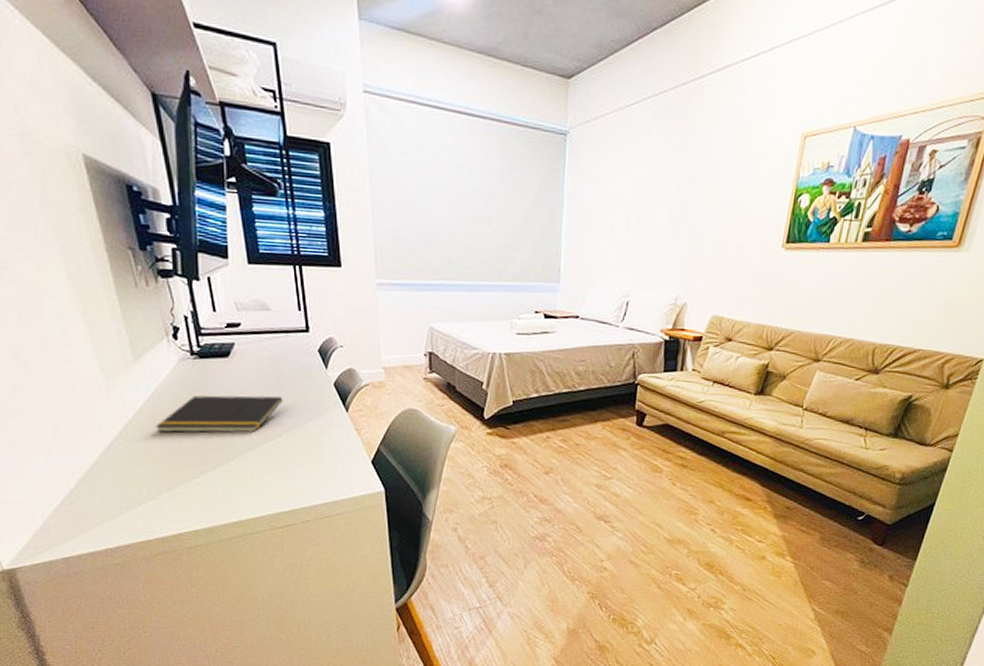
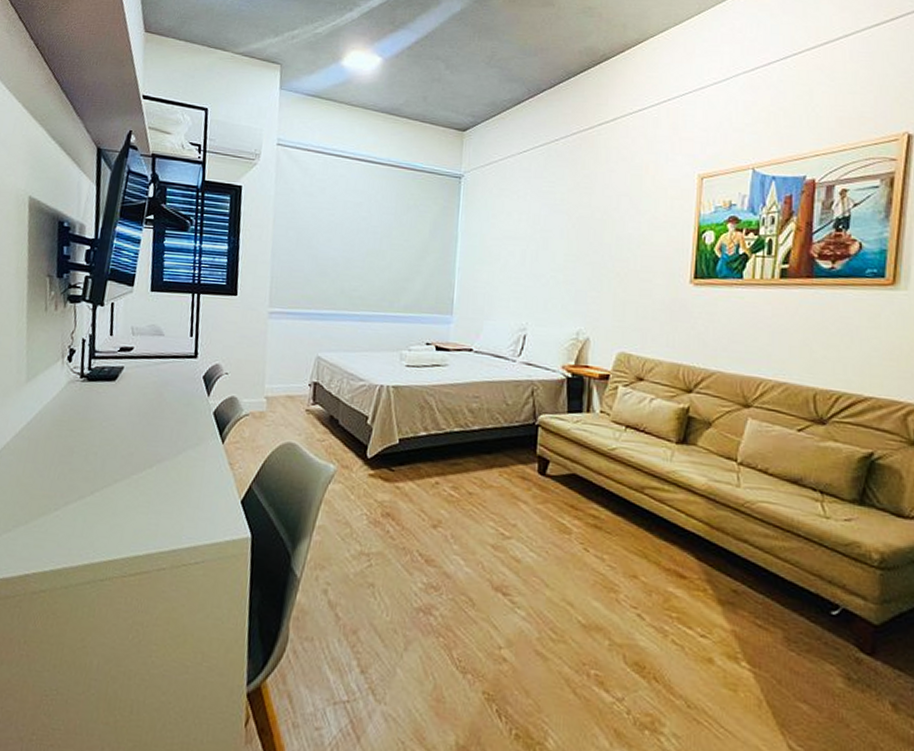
notepad: present [154,395,283,433] -> none [29,419,161,462]

